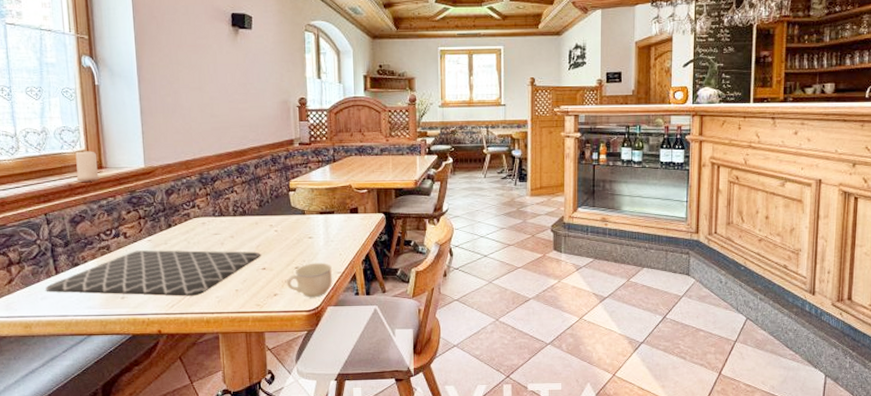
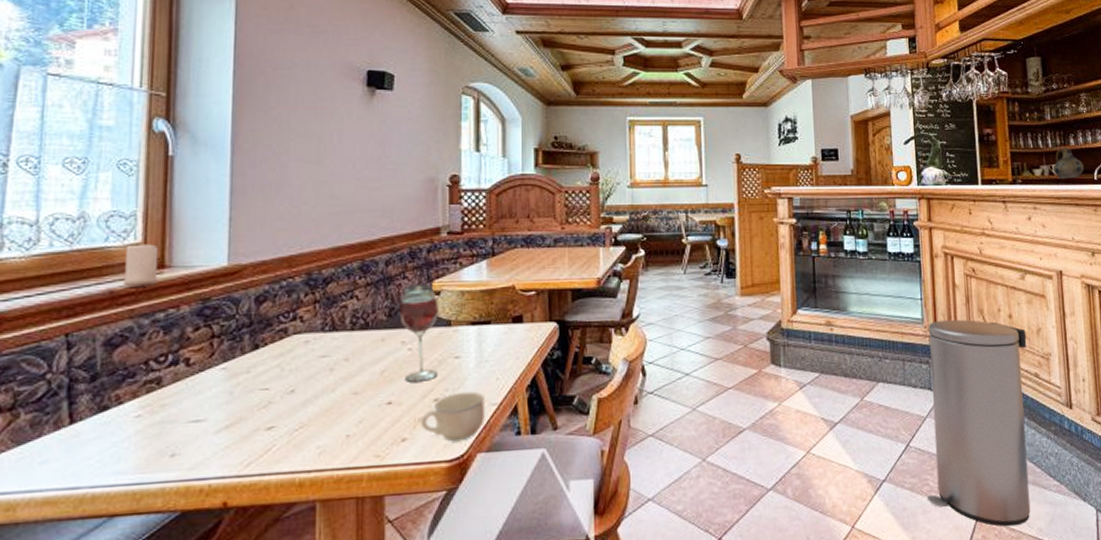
placemat: present [45,250,260,296] -> none [49,378,385,451]
wineglass: none [267,182,297,254] -> present [399,283,438,382]
pedal bin: none [678,219,780,383] -> present [928,319,1031,527]
ceramic jug: none [825,66,857,98] -> present [1053,146,1084,180]

